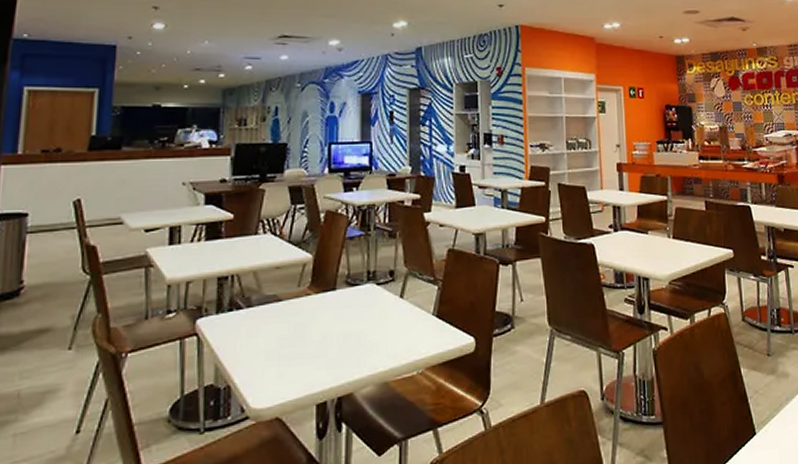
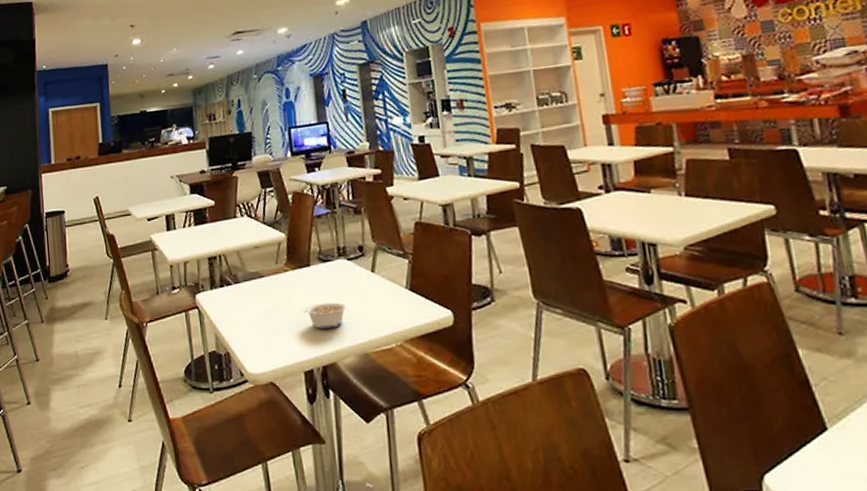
legume: none [323,329,371,357] -> present [303,302,347,329]

